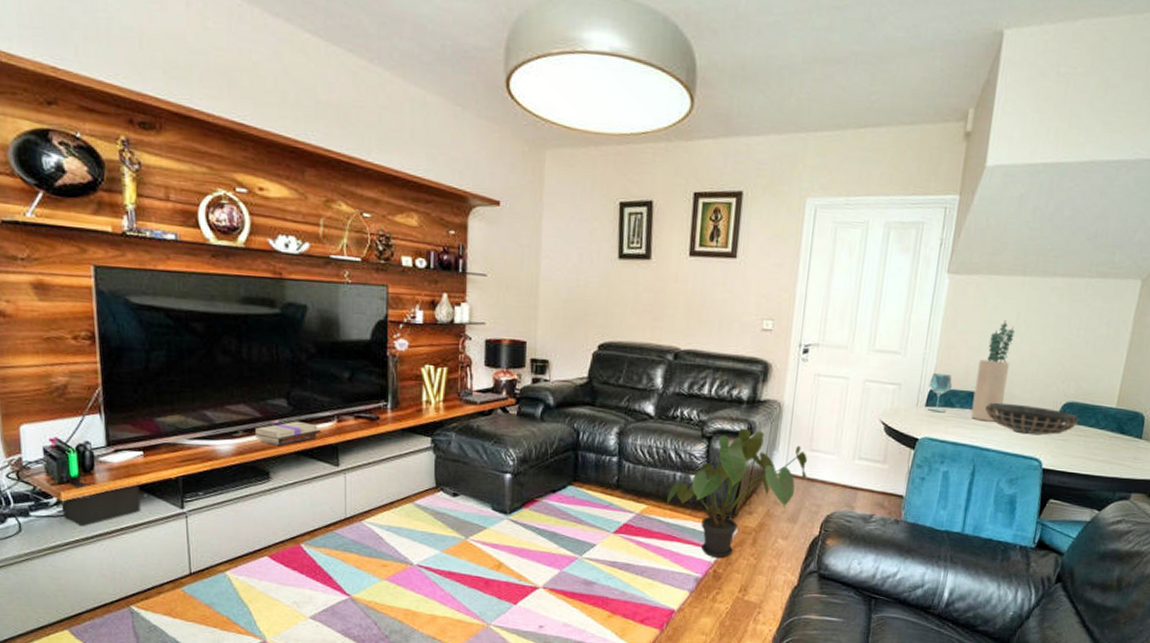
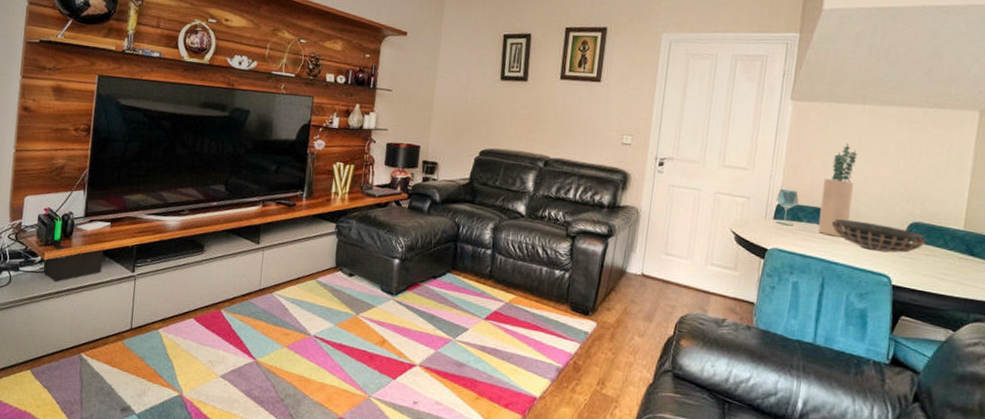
books: present [255,421,322,446] -> none [197,204,249,224]
house plant: present [666,428,808,558] -> none [532,230,663,351]

